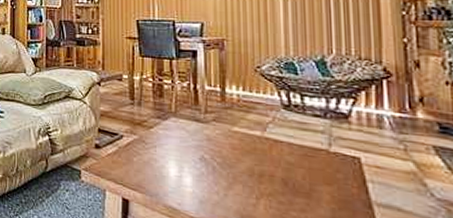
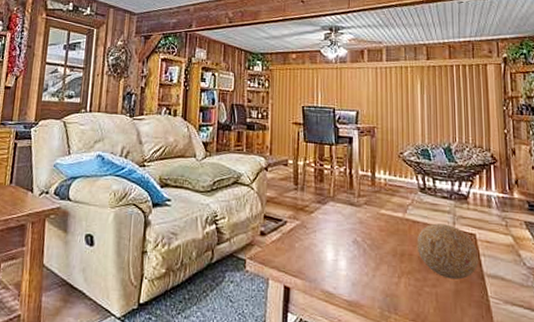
decorative ball: none [279,143,364,207] -> present [416,223,479,280]

